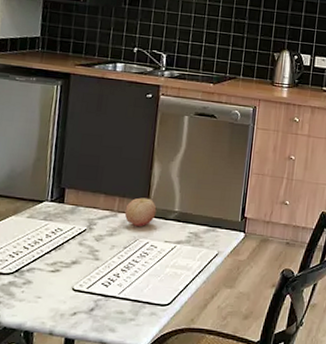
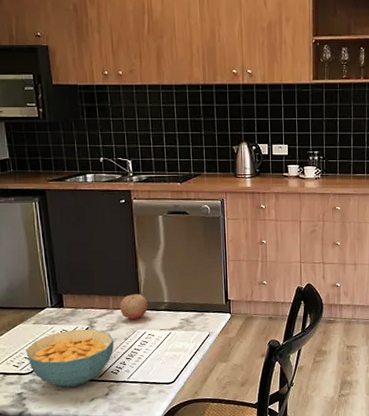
cereal bowl: none [12,229,112,297] -> present [26,329,114,388]

